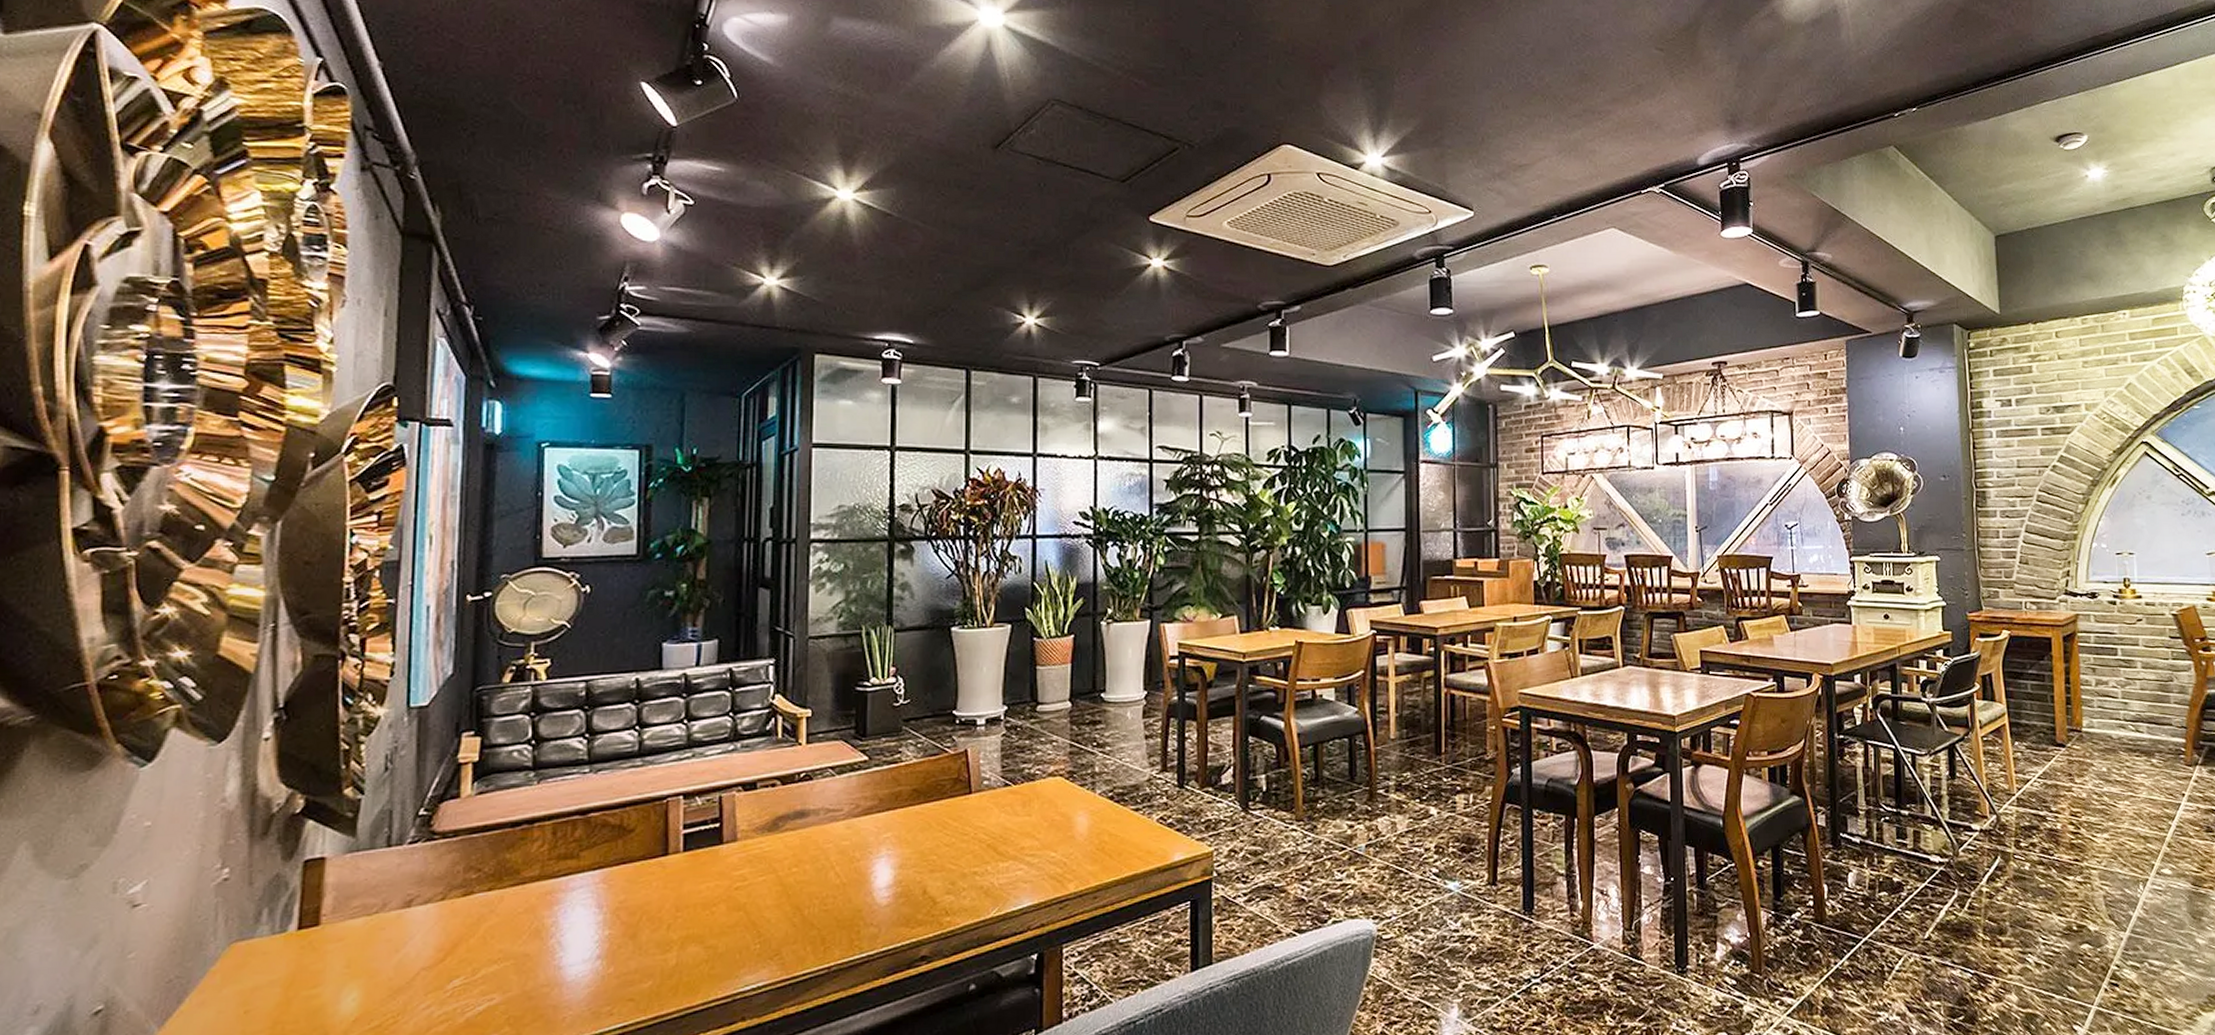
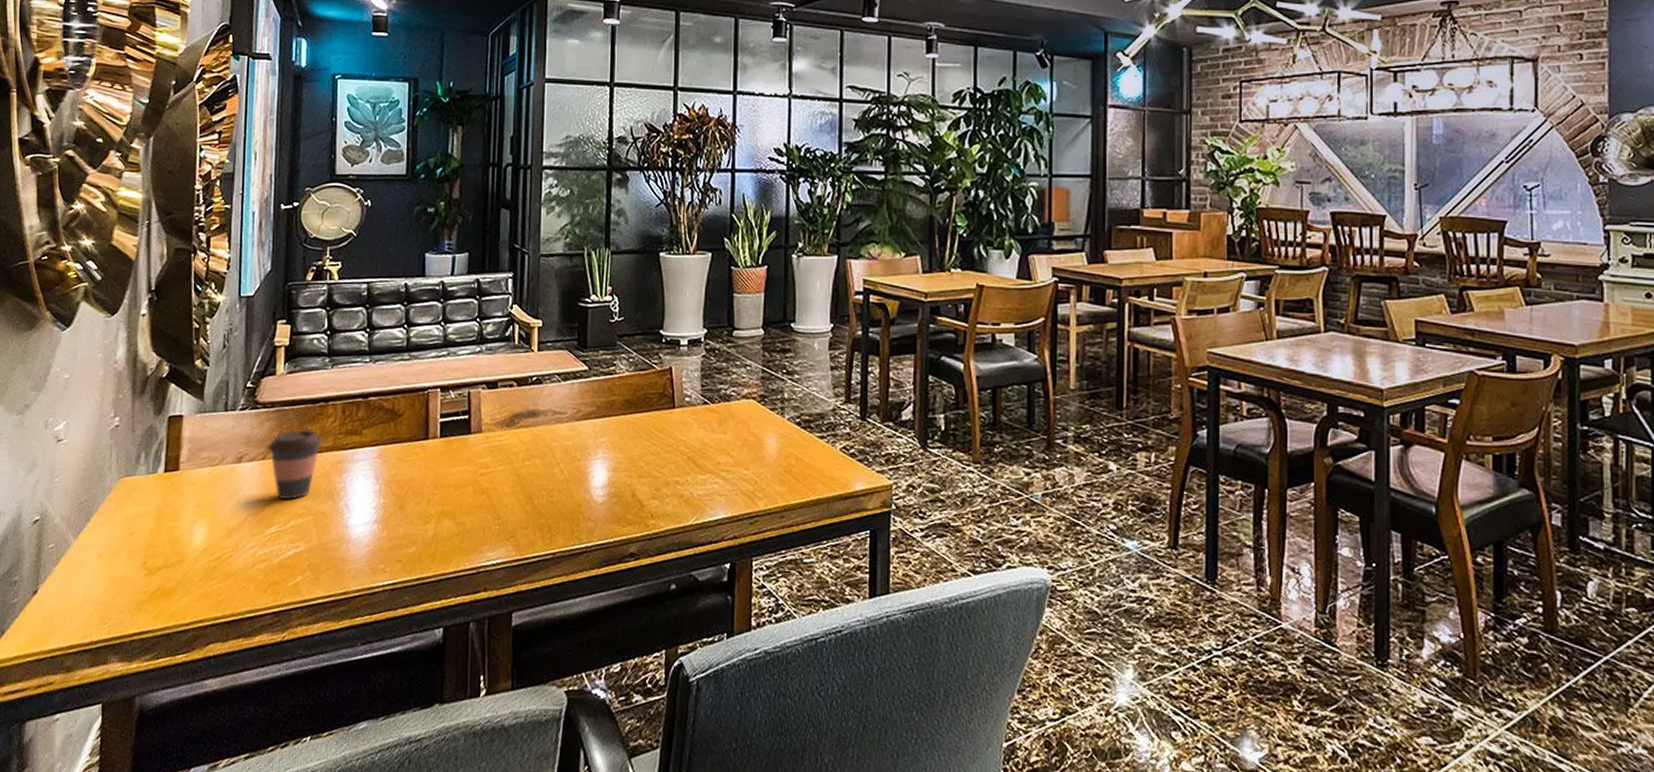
coffee cup: none [447,859,527,945] -> present [267,430,323,500]

